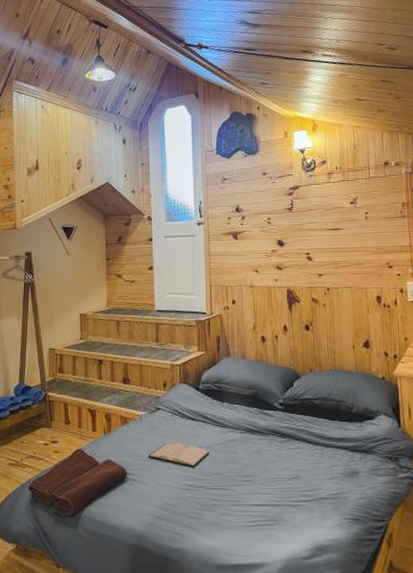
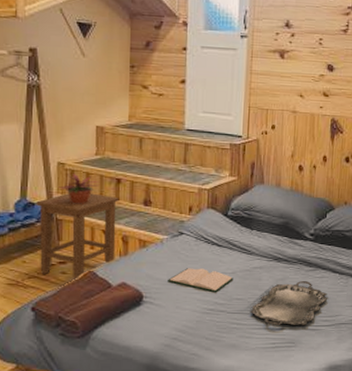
stool: none [32,374,102,459] -> present [36,193,119,281]
potted plant: none [49,357,84,386] -> present [57,173,99,204]
serving tray: none [228,453,304,502] -> present [250,281,327,326]

